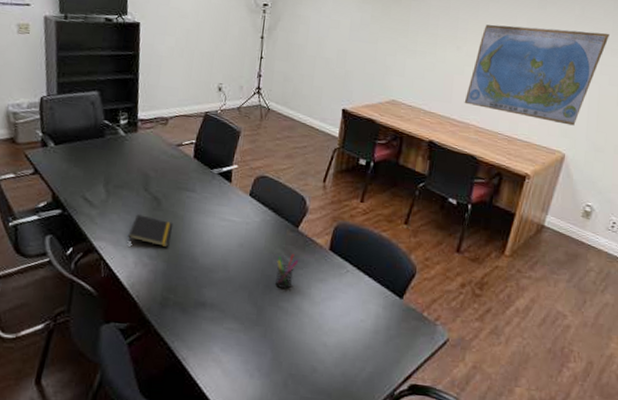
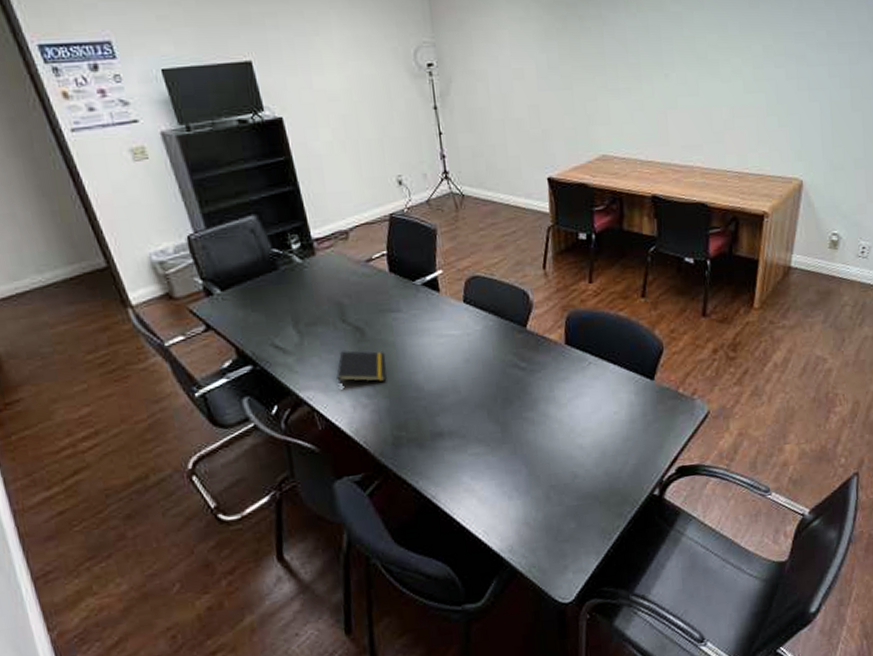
pen holder: present [275,254,299,289] -> none [510,357,535,398]
world map: present [464,24,609,126] -> none [683,24,834,146]

